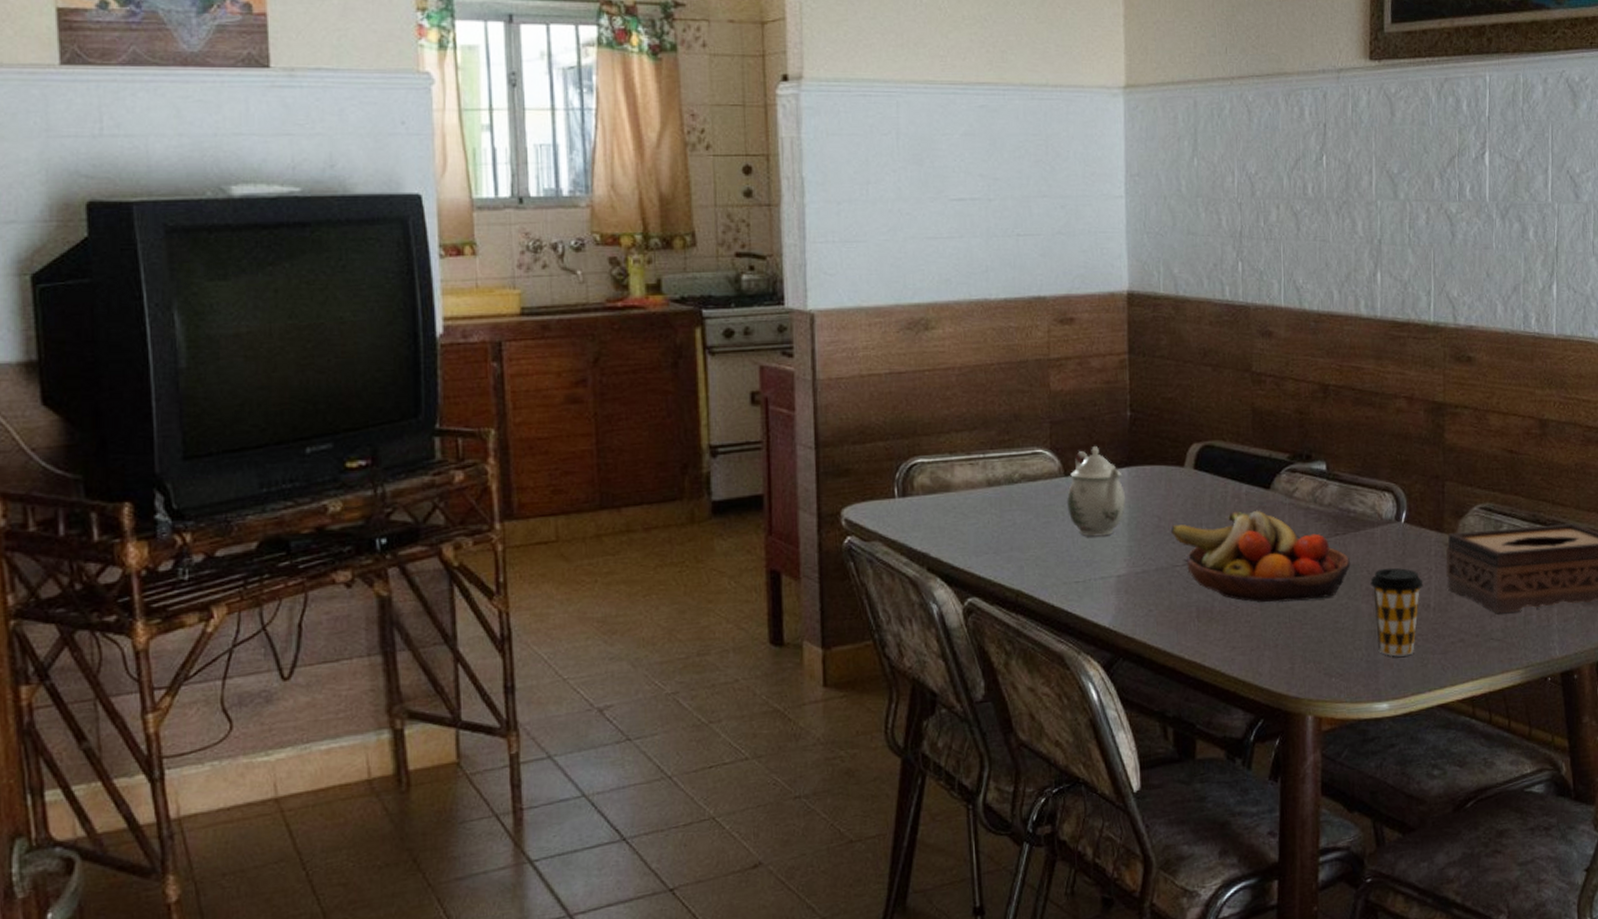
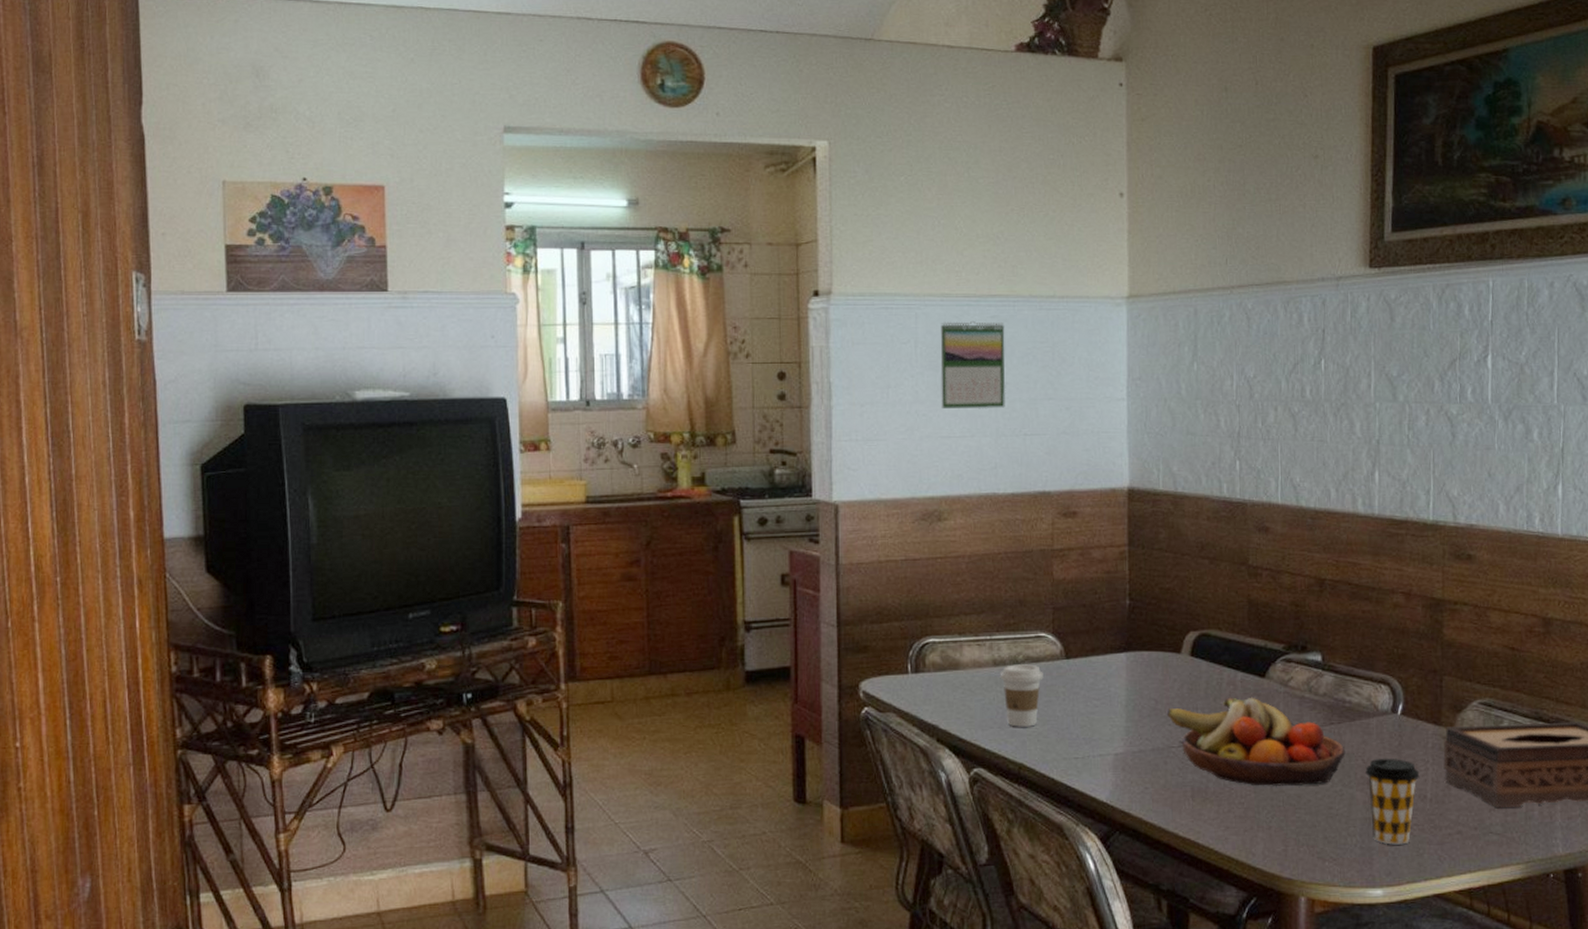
calendar: none [924,110,997,208] -> present [940,320,1006,409]
coffee cup: none [994,483,1041,552] -> present [1000,664,1043,727]
teapot: present [1067,446,1125,537] -> none [1068,632,1123,717]

